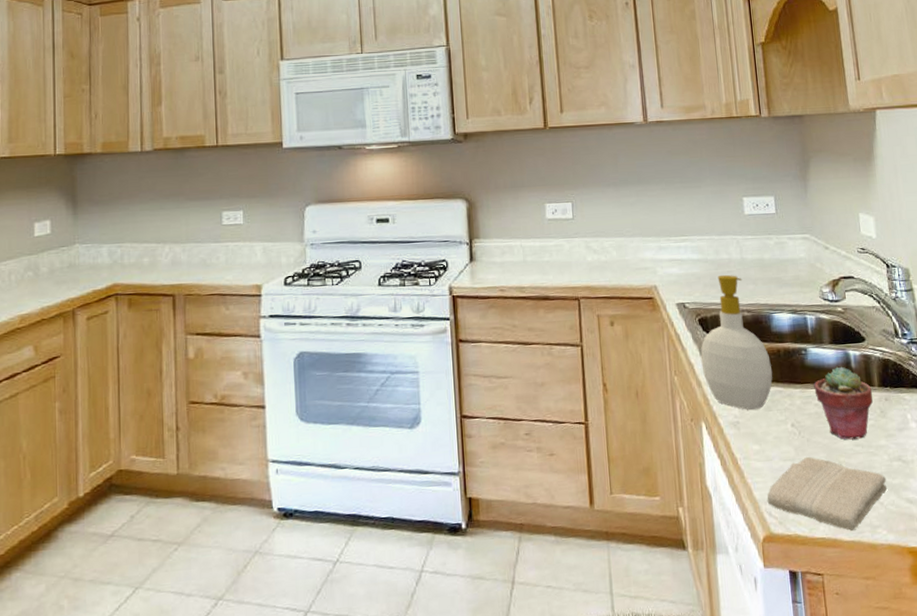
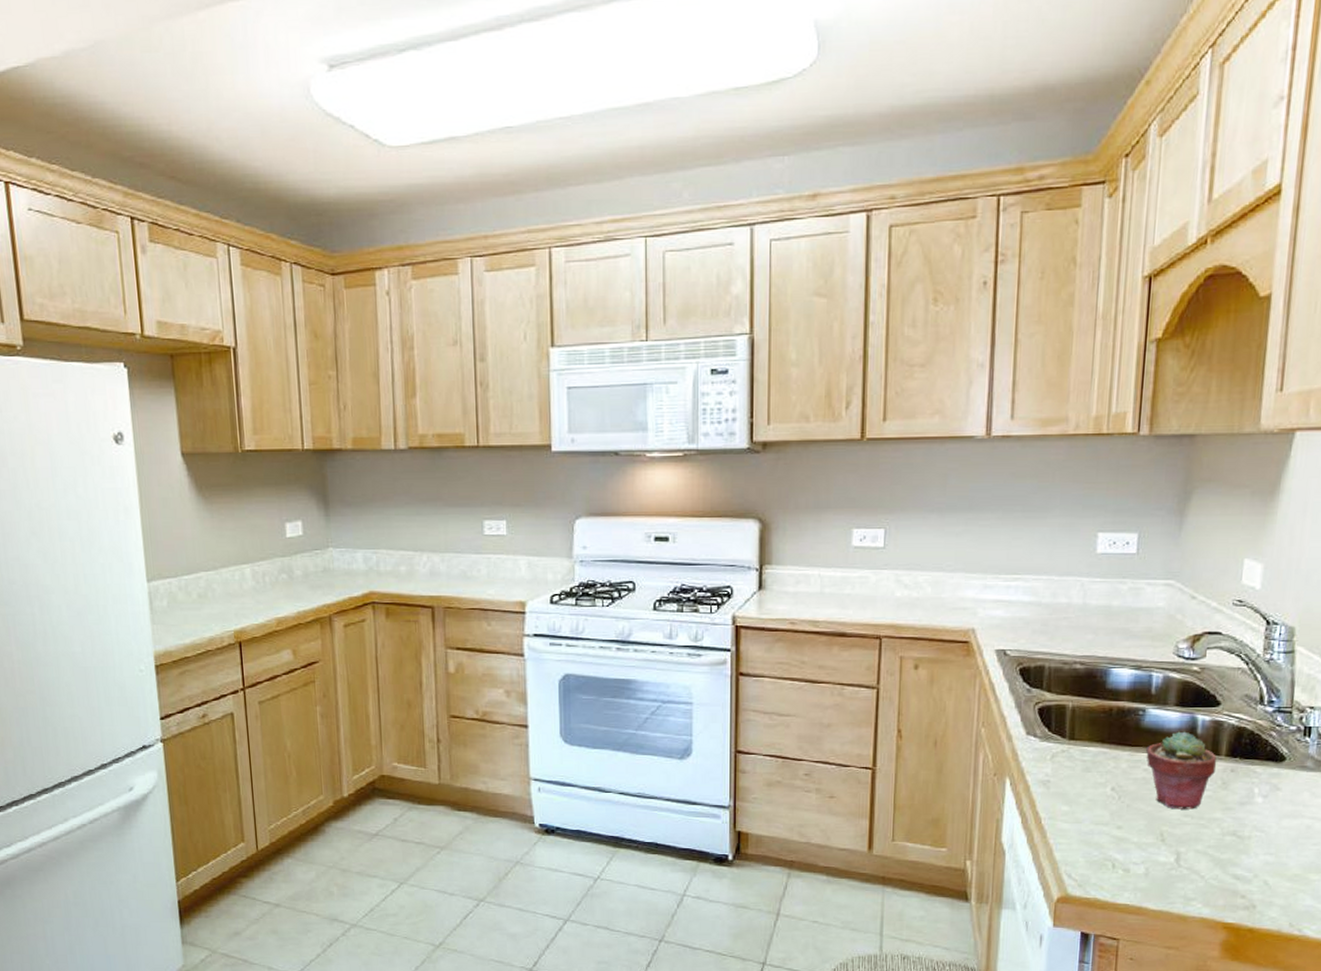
soap bottle: present [700,274,773,411] -> none [1015,621,1100,770]
washcloth: present [767,456,888,531] -> none [1068,822,1214,900]

